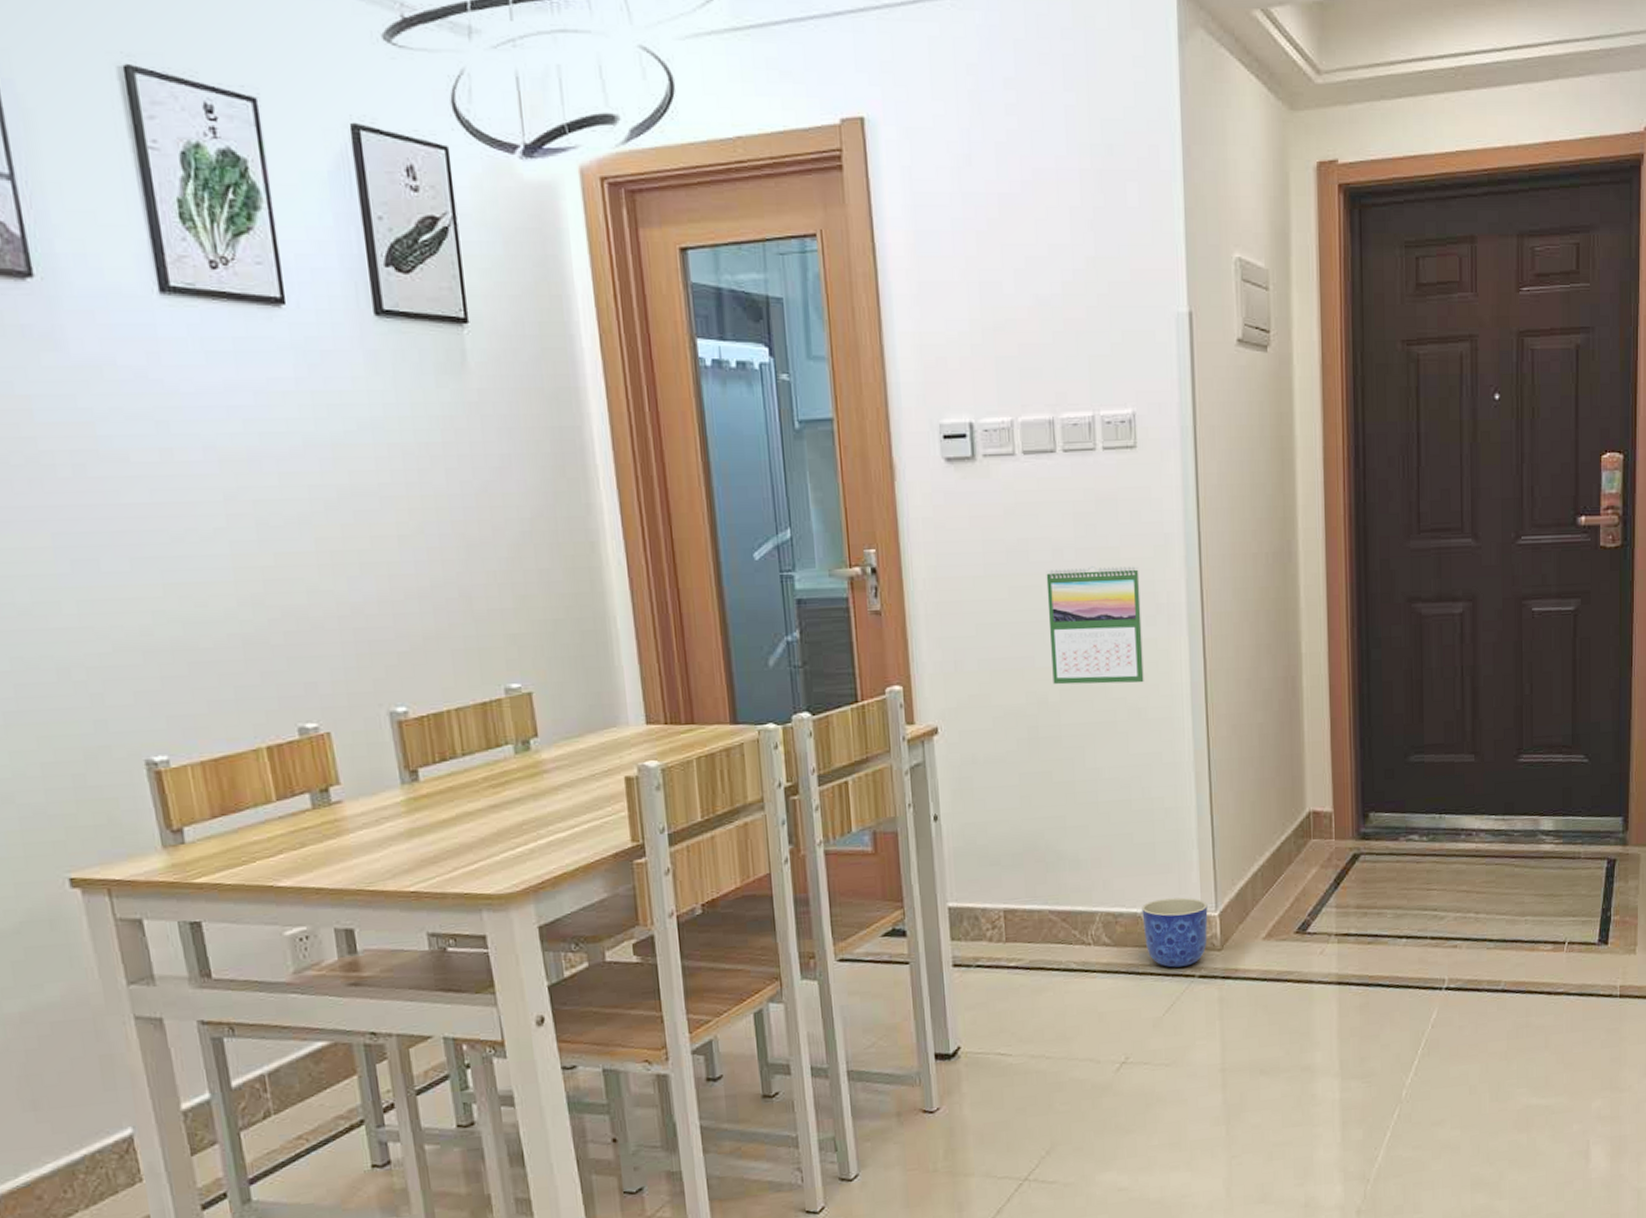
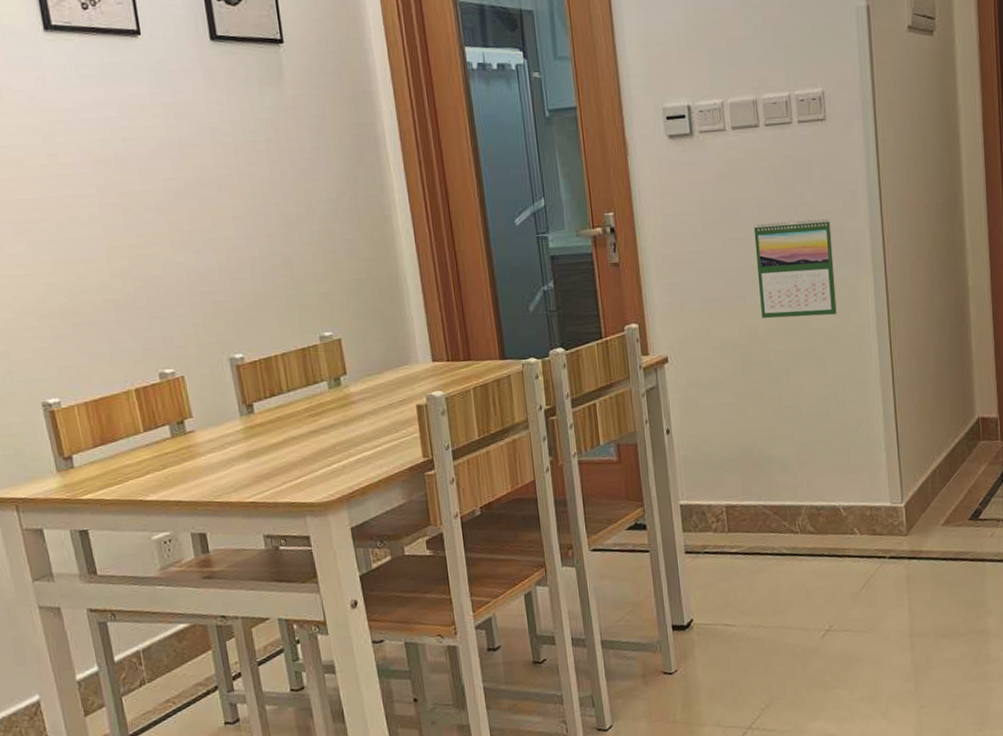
planter: present [1142,897,1208,968] -> none [840,492,896,551]

